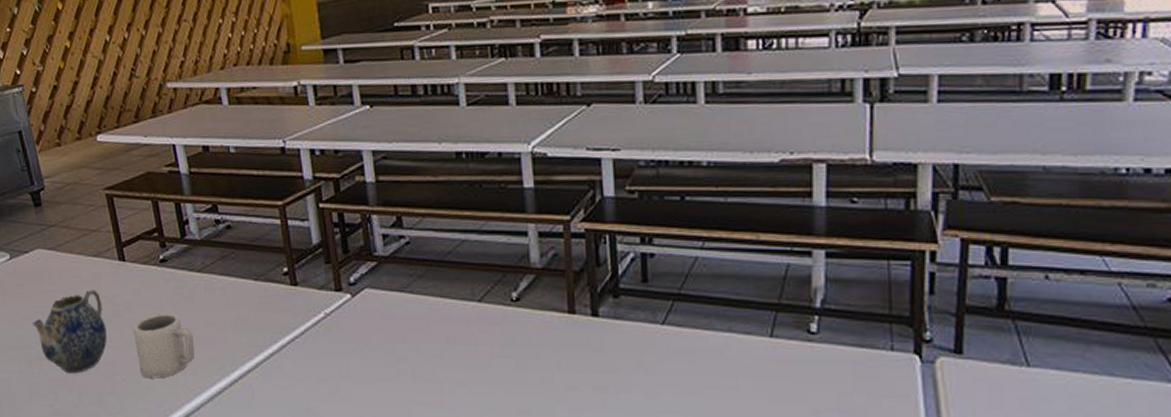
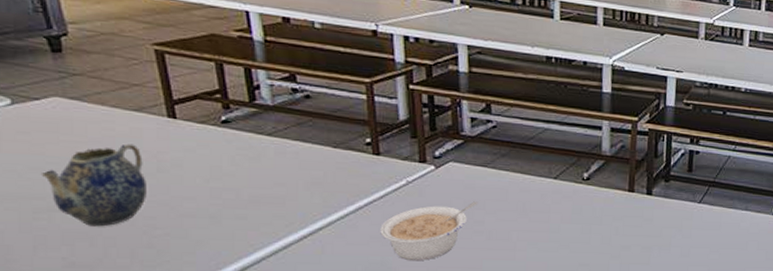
cup: present [132,314,195,379] -> none [181,172,259,234]
legume: none [304,334,399,407] -> present [380,201,479,261]

